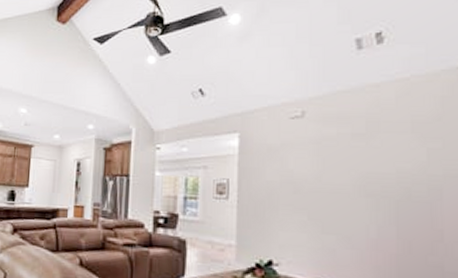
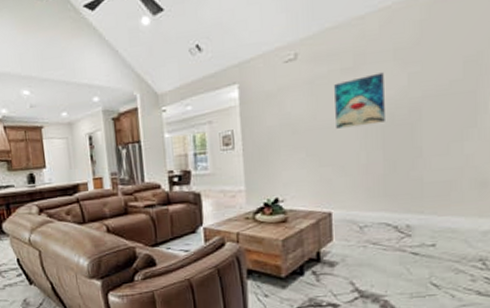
wall art: none [343,143,400,197] -> present [334,72,385,129]

